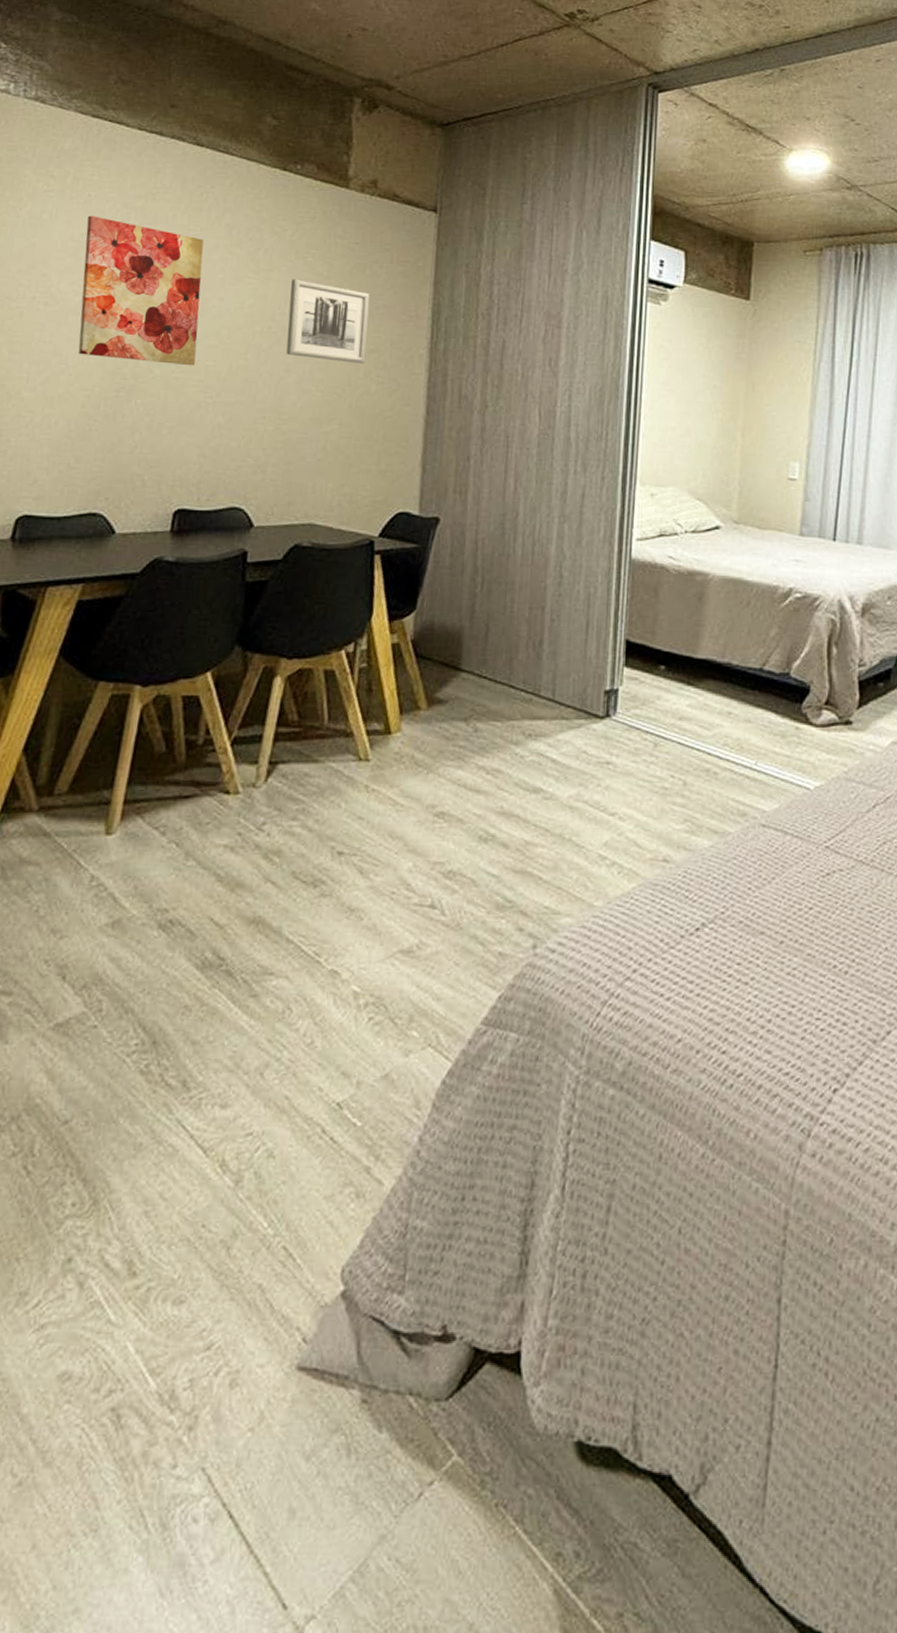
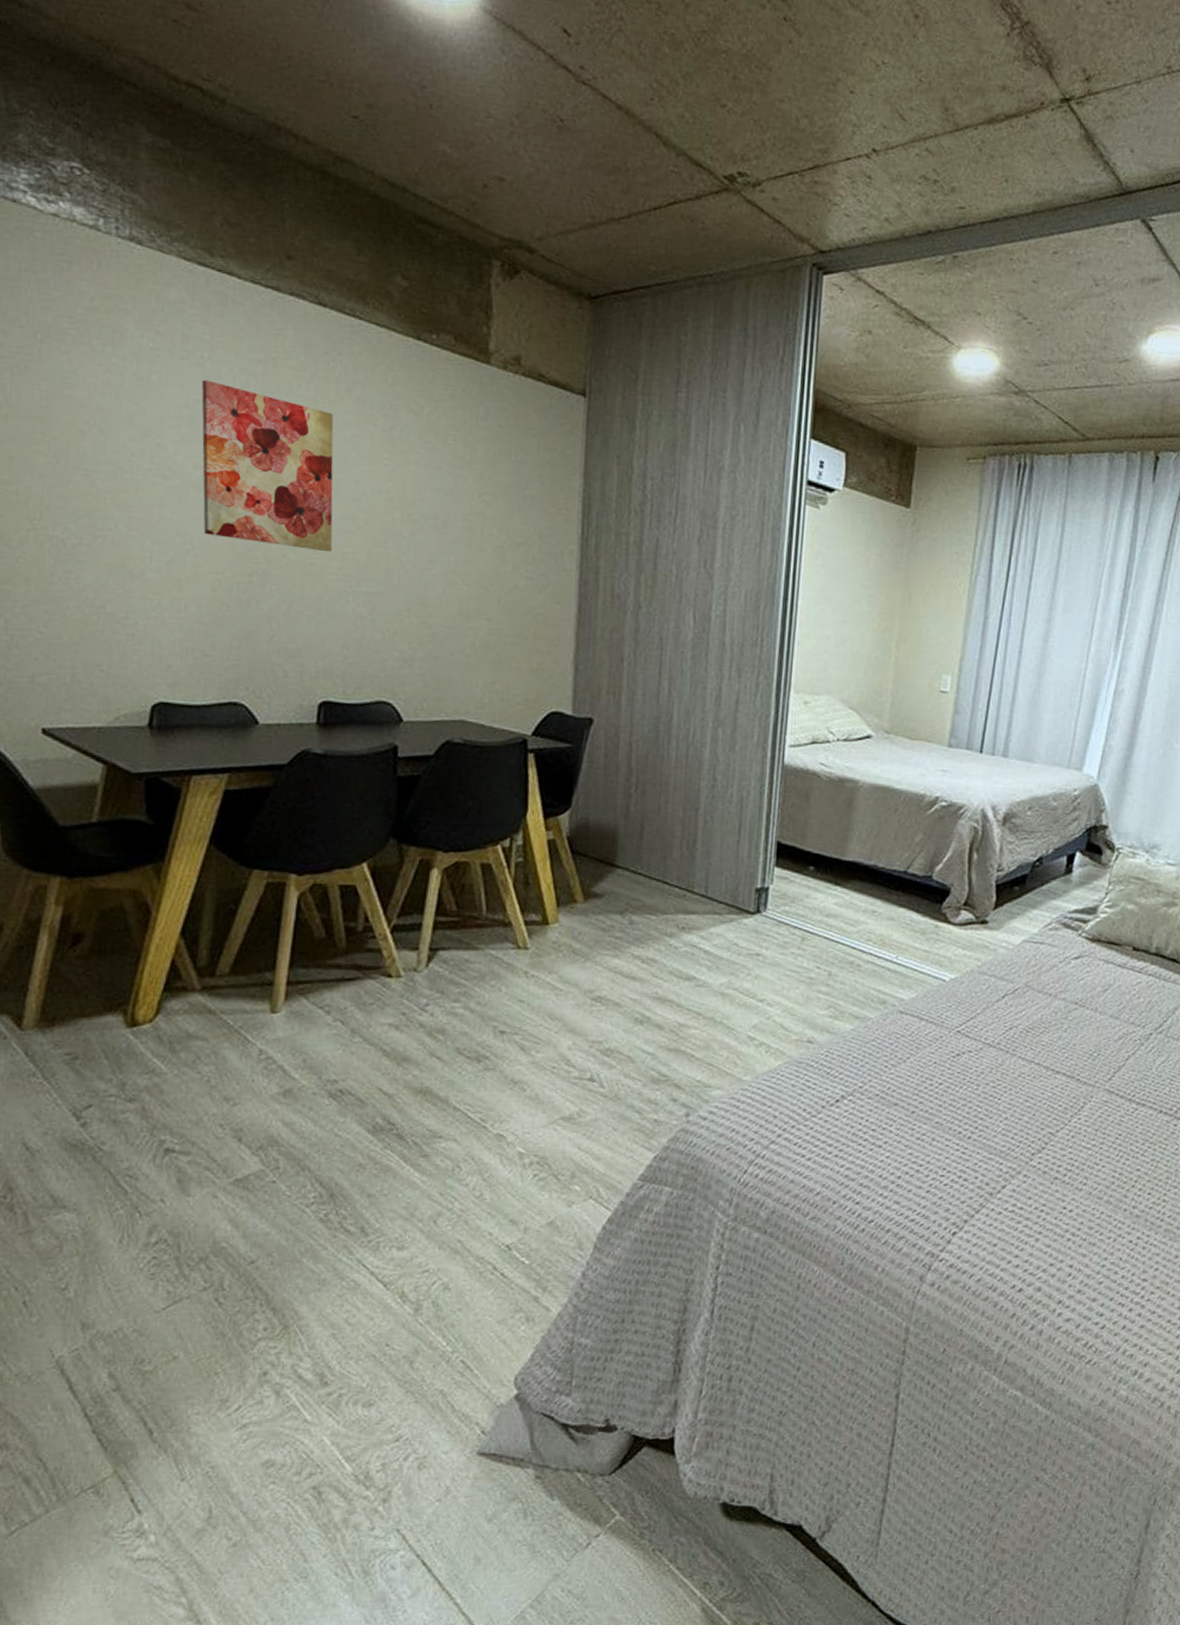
wall art: present [286,279,370,364] -> none [429,462,516,558]

